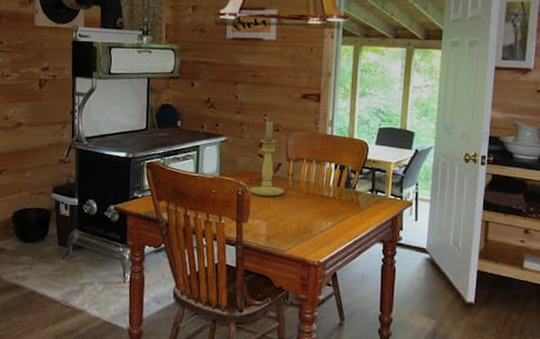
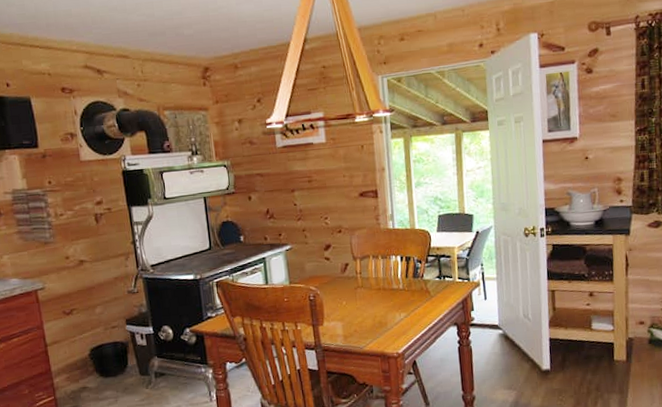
candle holder: present [248,120,285,197] -> none [319,222,356,298]

